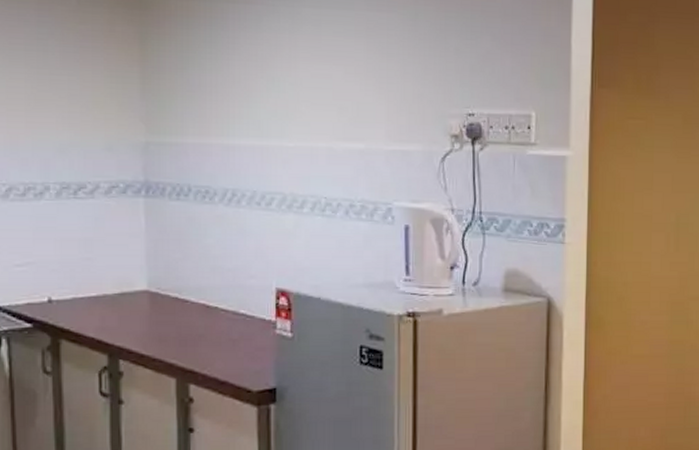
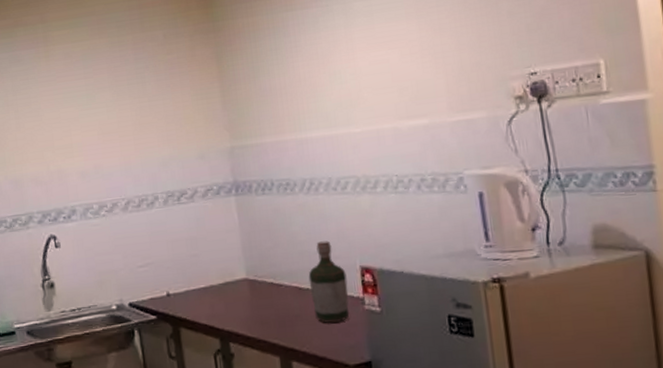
bottle: none [218,258,260,346] -> present [308,241,349,323]

